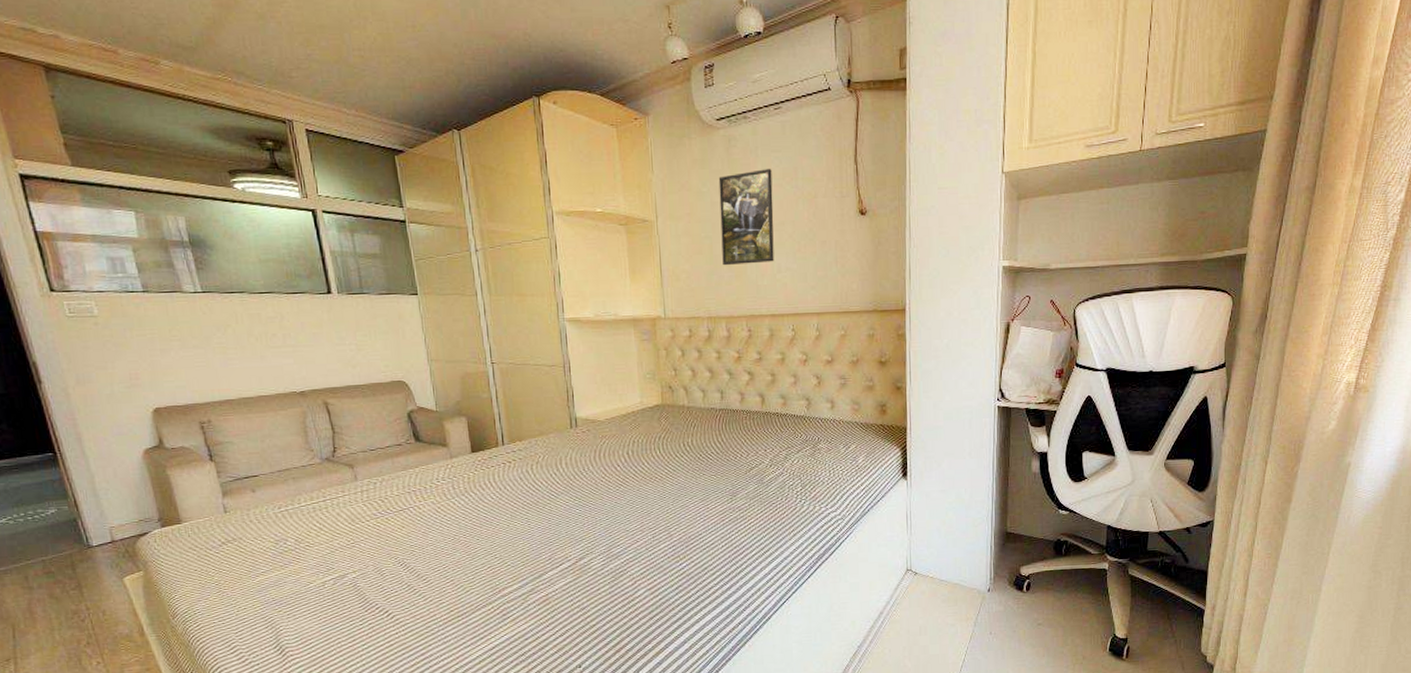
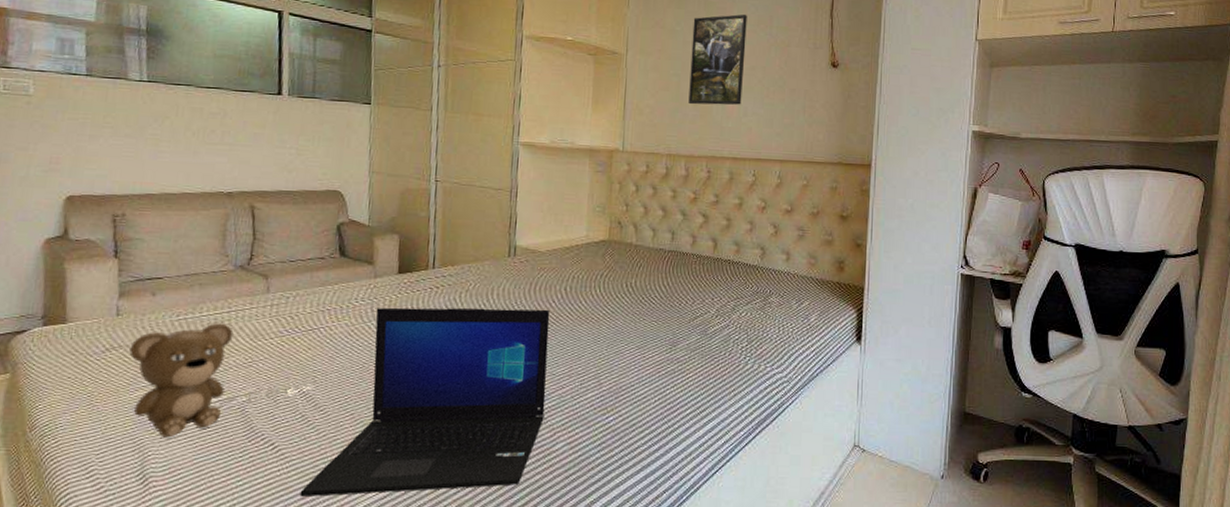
teddy bear: none [243,511,414,614] -> present [129,323,315,438]
laptop: none [419,473,624,654] -> present [300,307,550,498]

